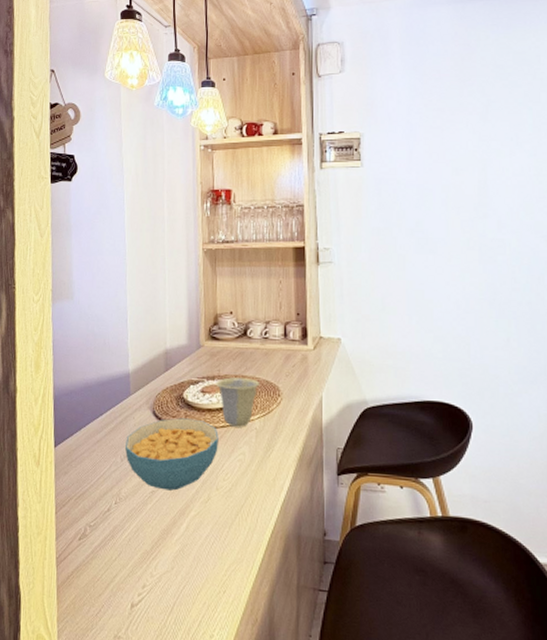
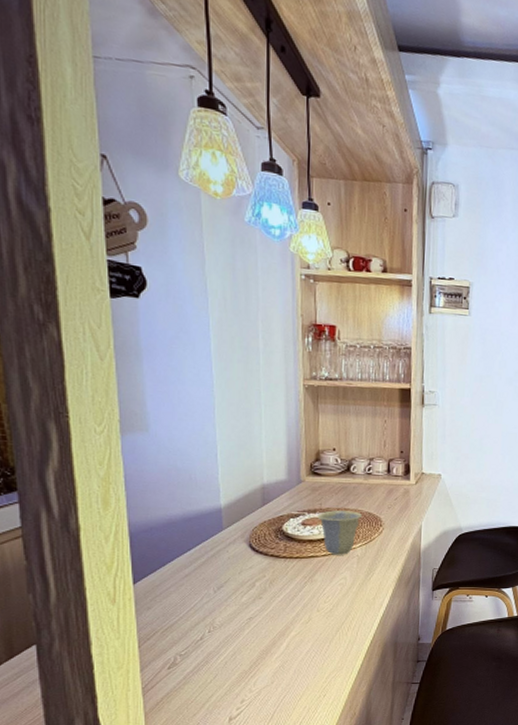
cereal bowl: present [125,418,219,491] -> none [219,549,320,616]

